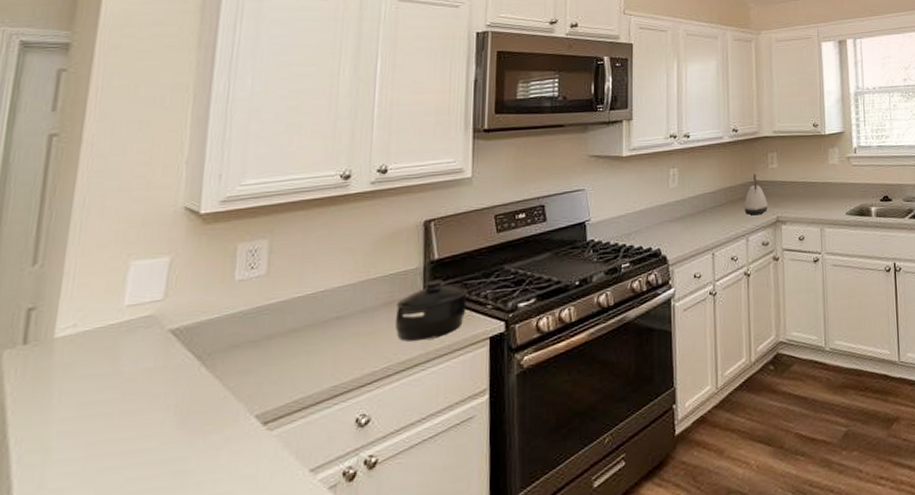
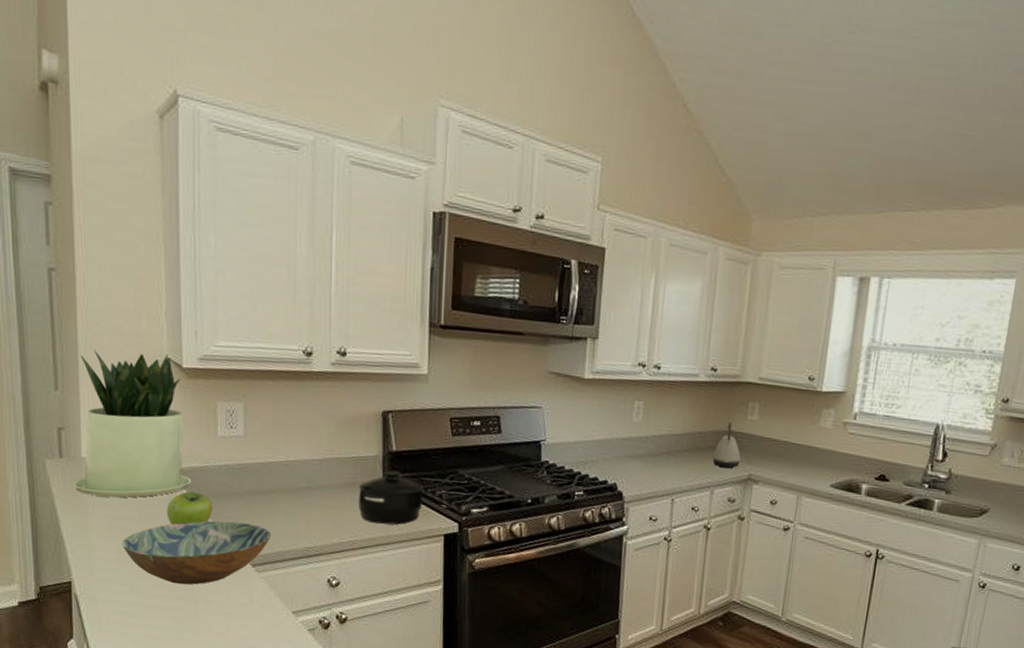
planter: none [36,203,197,383] -> present [73,349,192,498]
bowl: none [91,373,291,472] -> present [122,520,272,585]
fruit: none [158,349,221,397] -> present [166,491,213,525]

